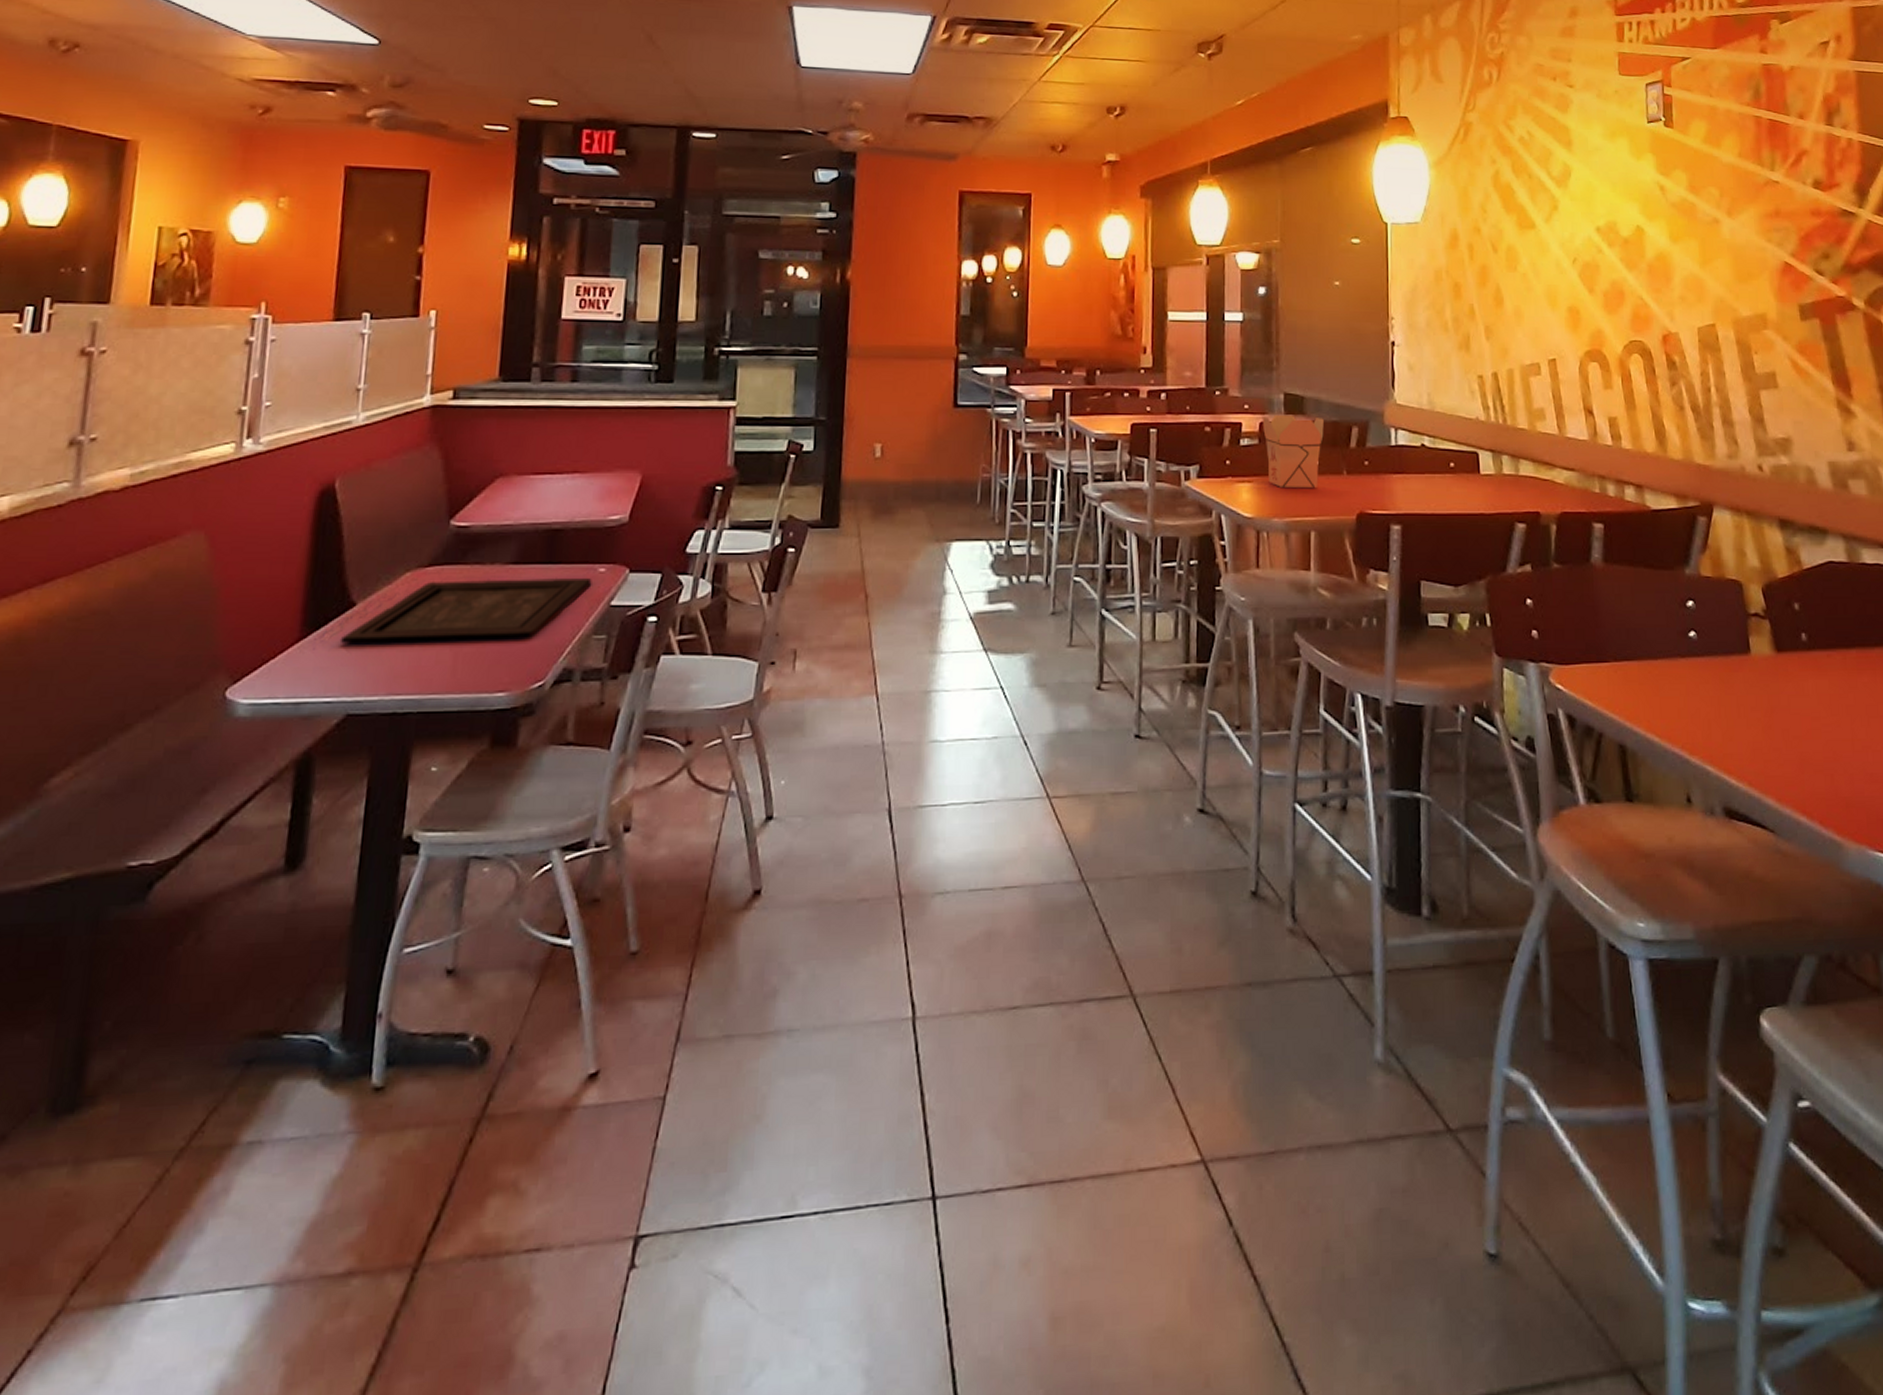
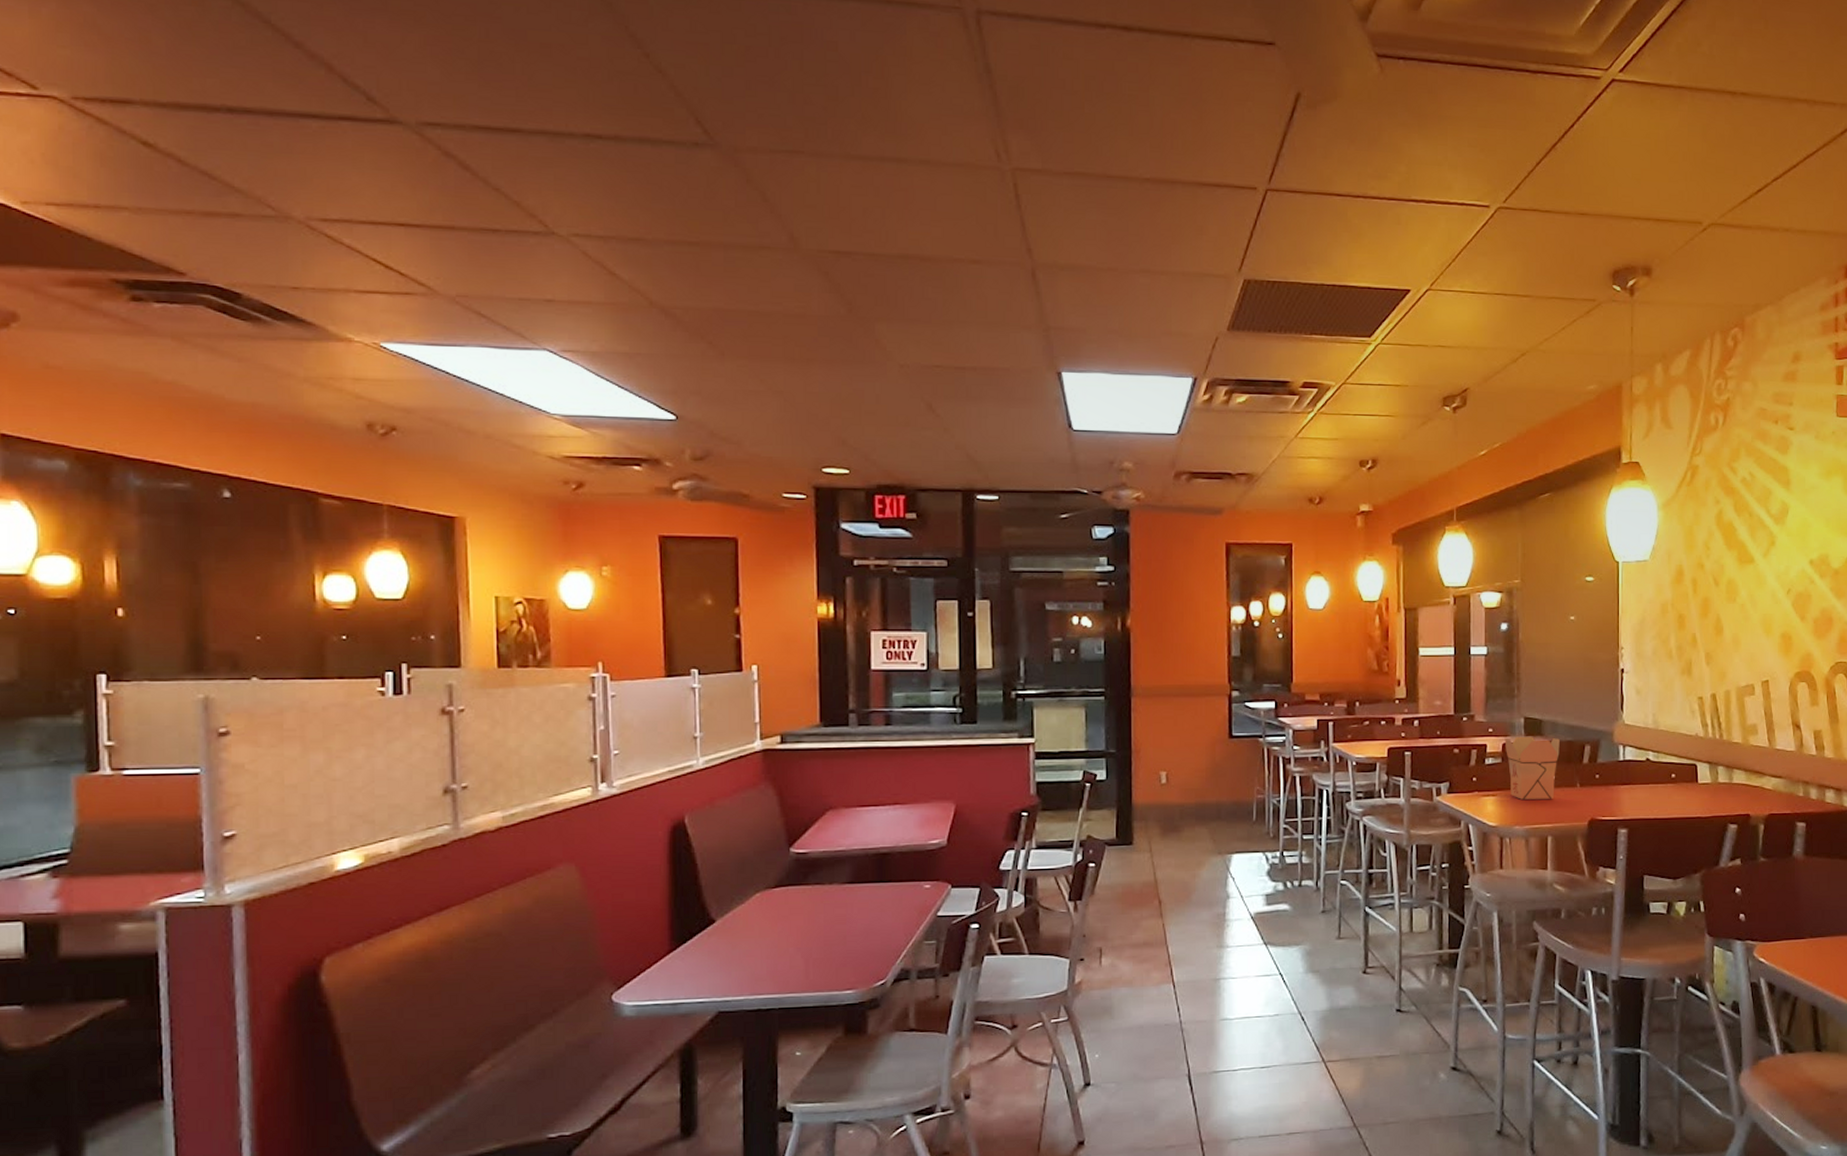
tray: present [339,578,592,644] -> none [705,894,920,954]

